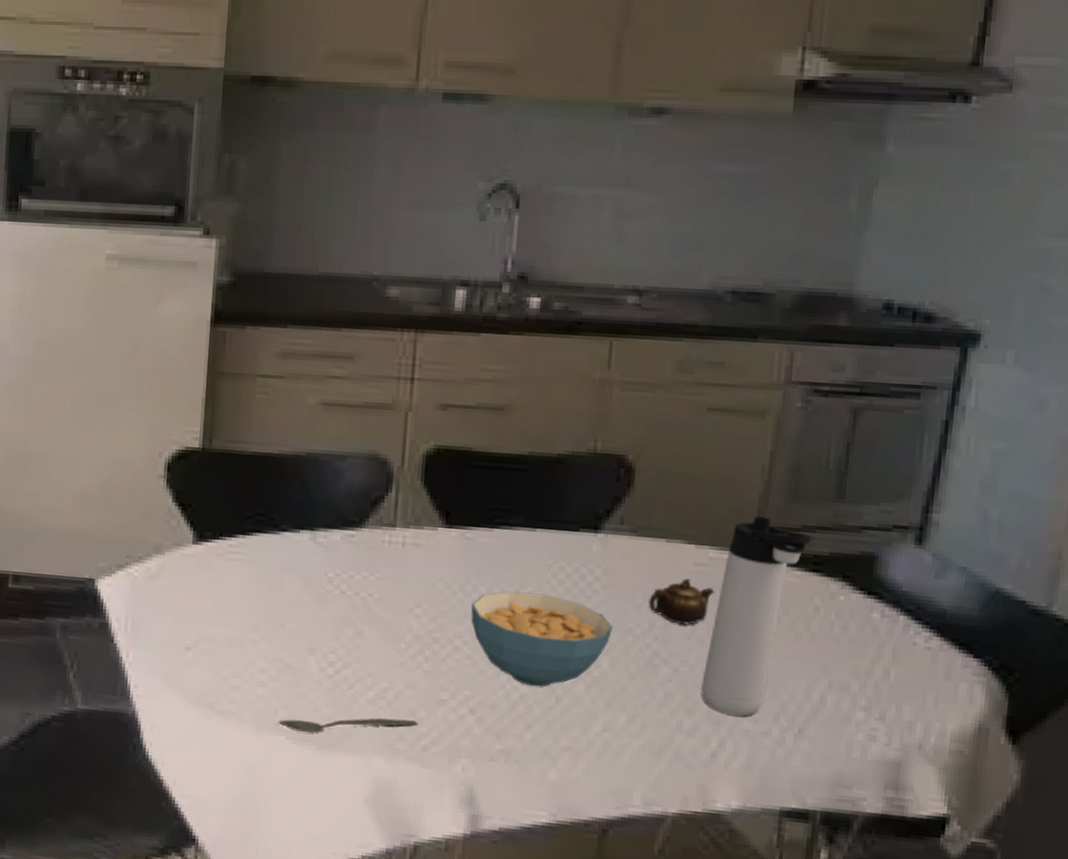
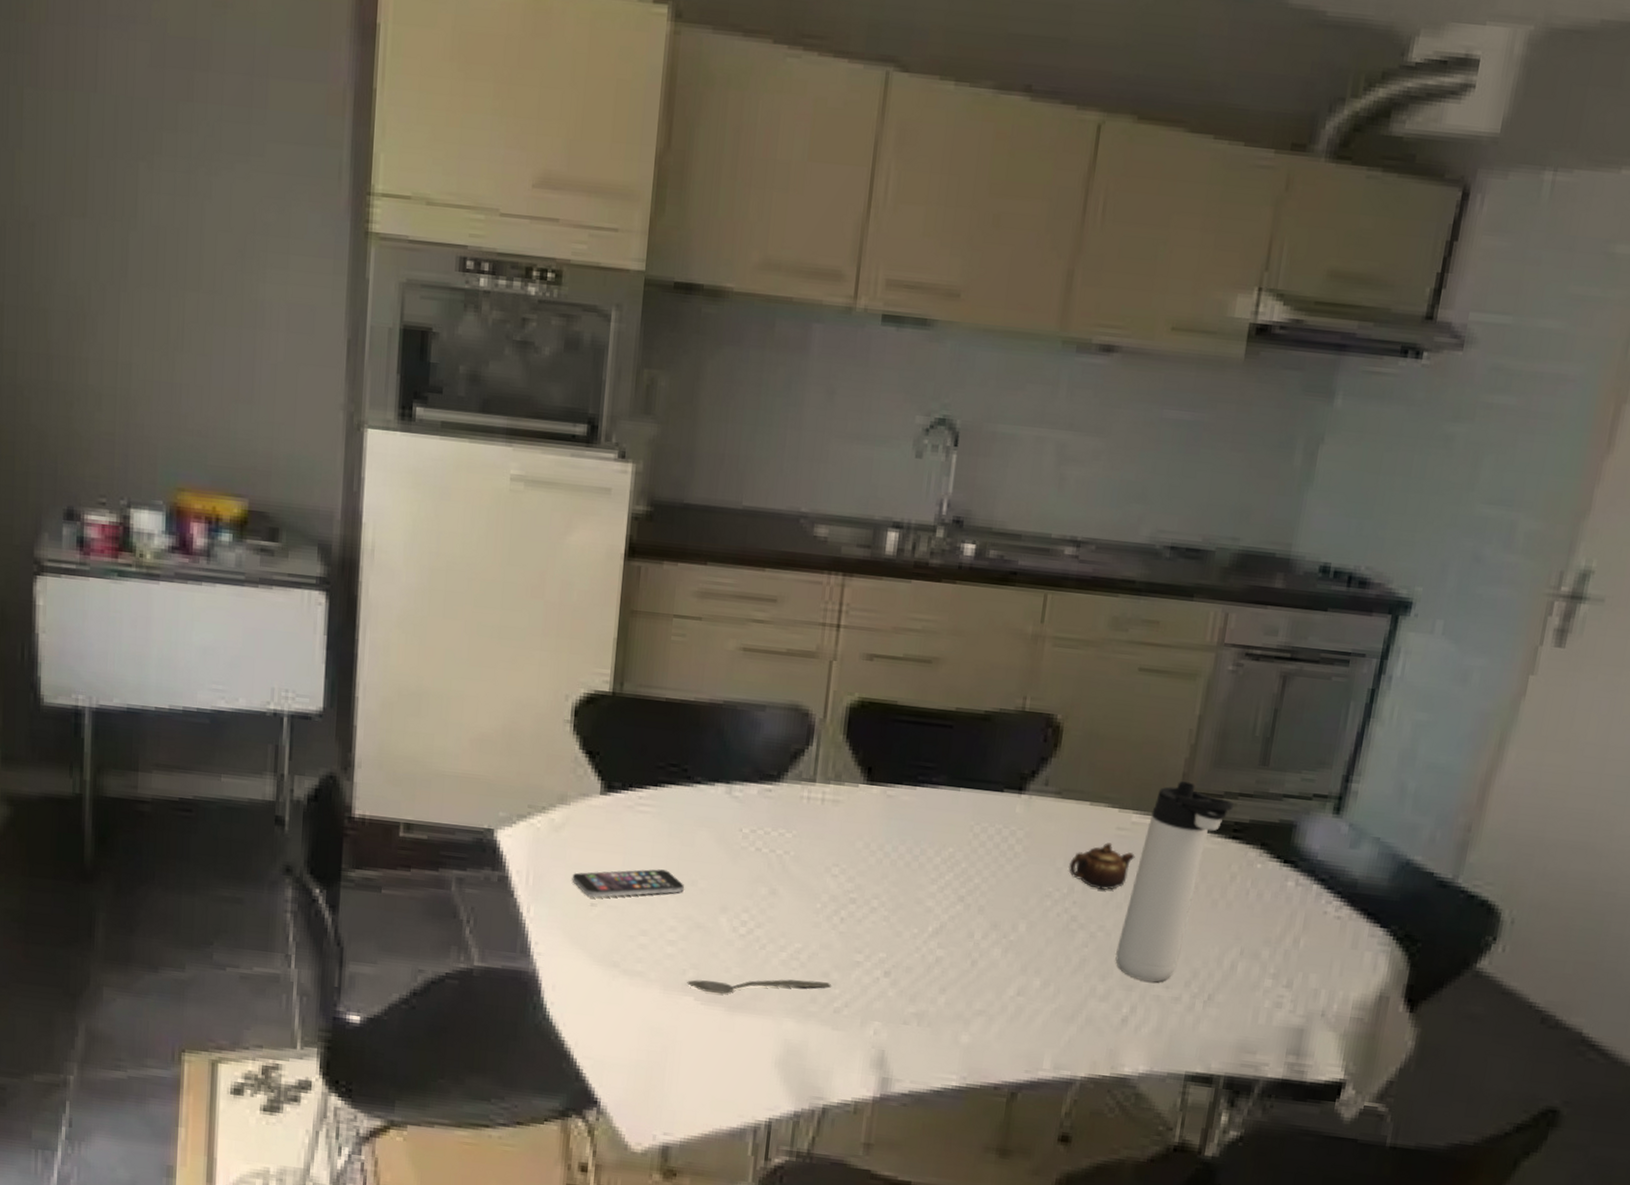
smartphone: none [167,613,273,642] -> present [572,869,684,898]
cereal bowl: present [471,591,614,687] -> none [889,851,1033,950]

